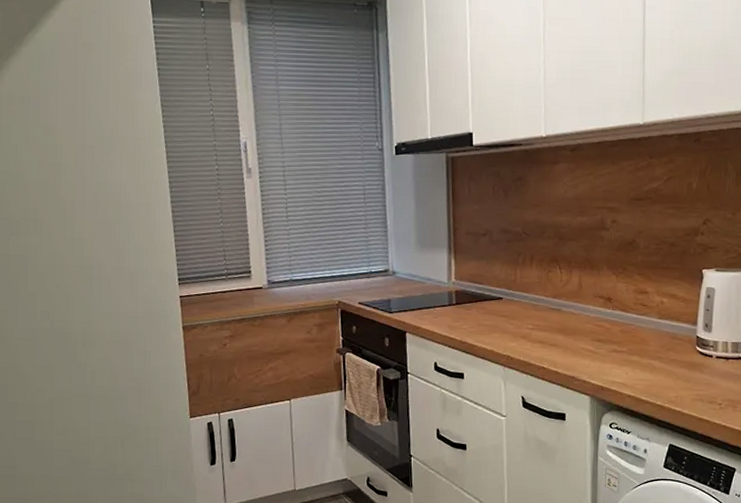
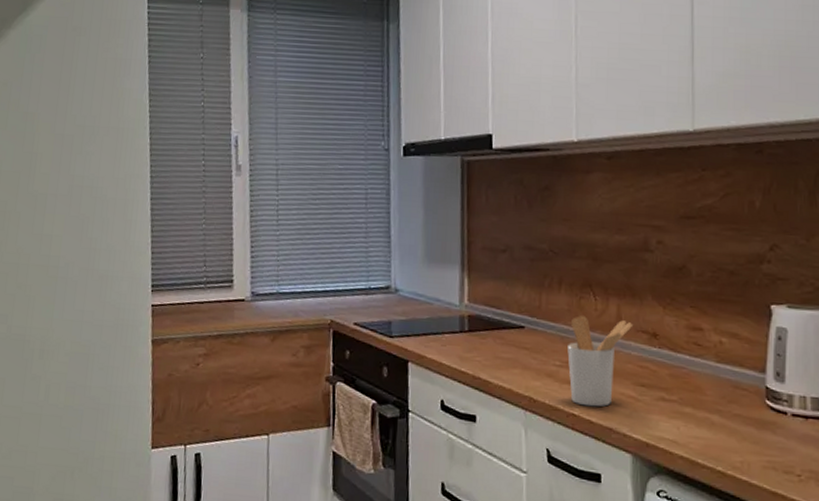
utensil holder: none [538,286,592,361] -> present [567,316,634,407]

